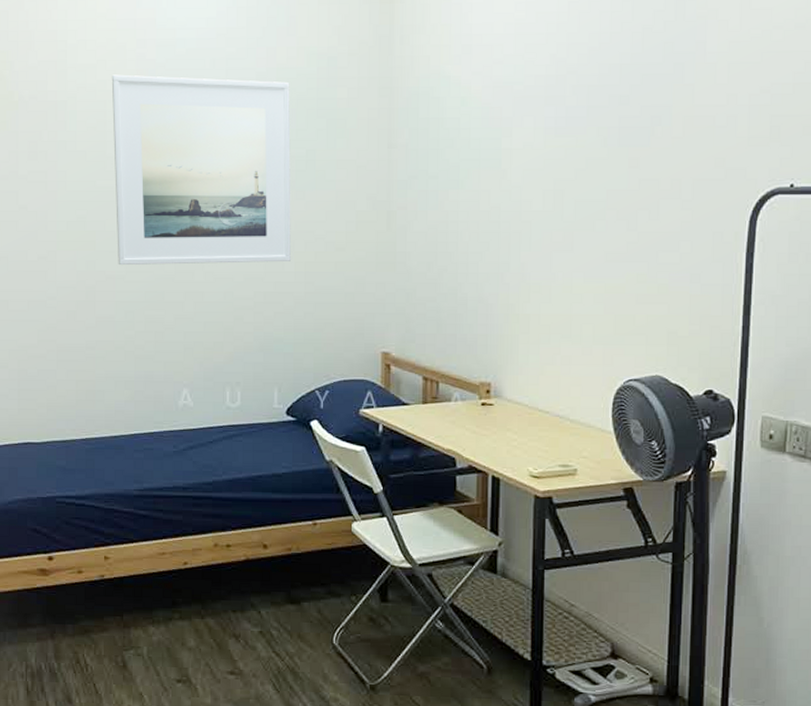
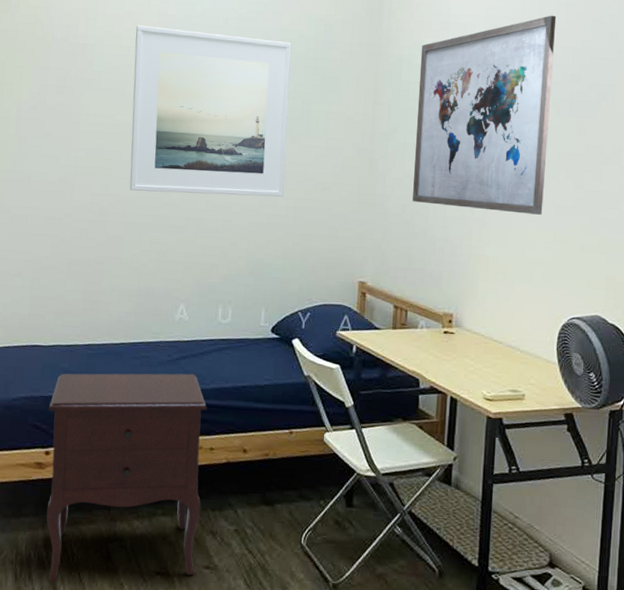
nightstand: none [48,465,221,695] -> present [46,373,207,582]
wall art: none [438,27,599,264] -> present [413,15,557,215]

